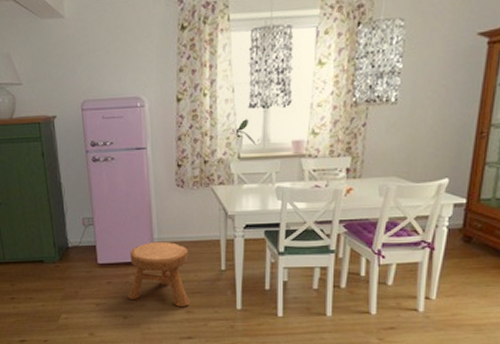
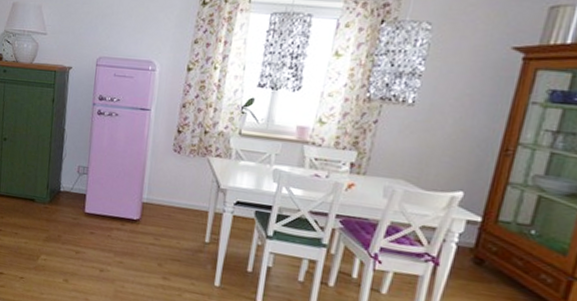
stool: present [127,242,190,307] -> none [107,201,175,272]

